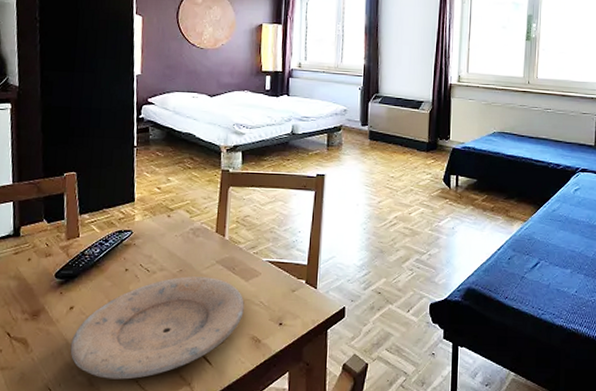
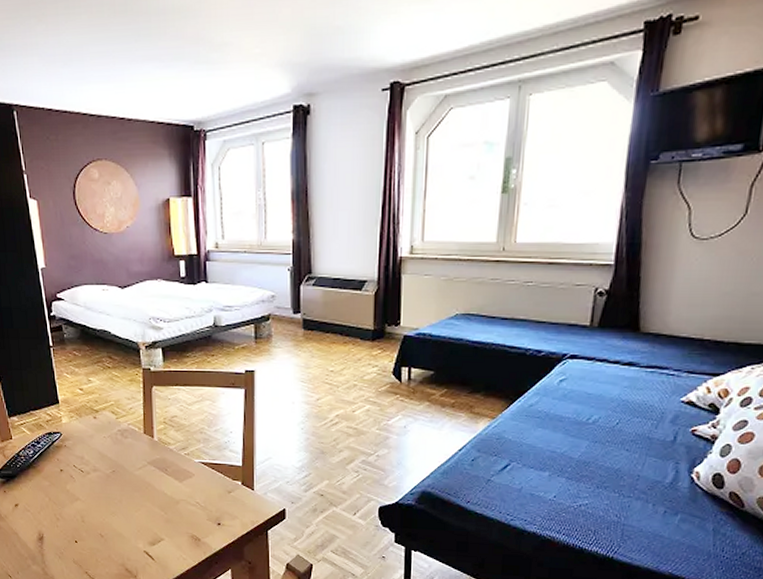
plate: present [70,276,244,380] -> none [21,477,181,571]

